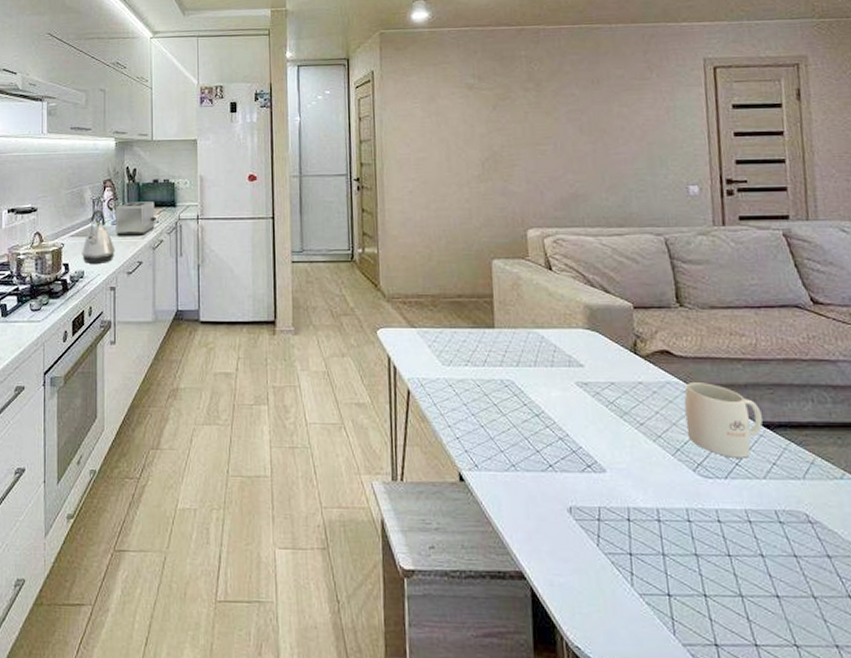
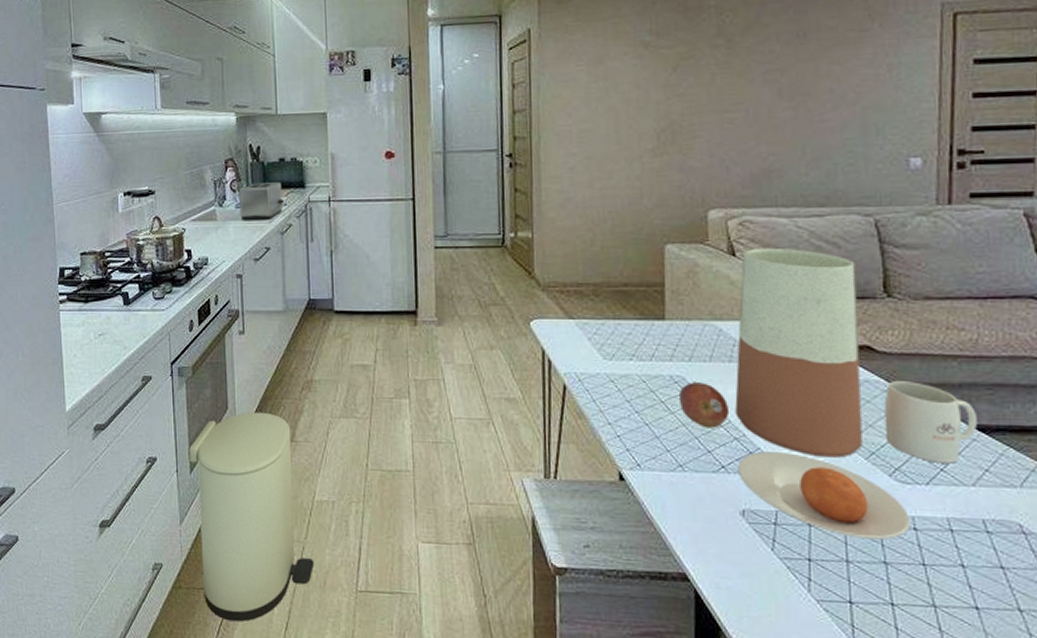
pedal bin: none [57,420,176,639] -> present [189,412,315,622]
kettle: present [81,209,116,264] -> none [203,191,241,250]
fruit: none [509,386,553,429] -> present [678,382,728,429]
vase: none [557,262,669,455] -> present [735,247,862,458]
plate: none [563,450,716,532] -> present [737,451,912,540]

